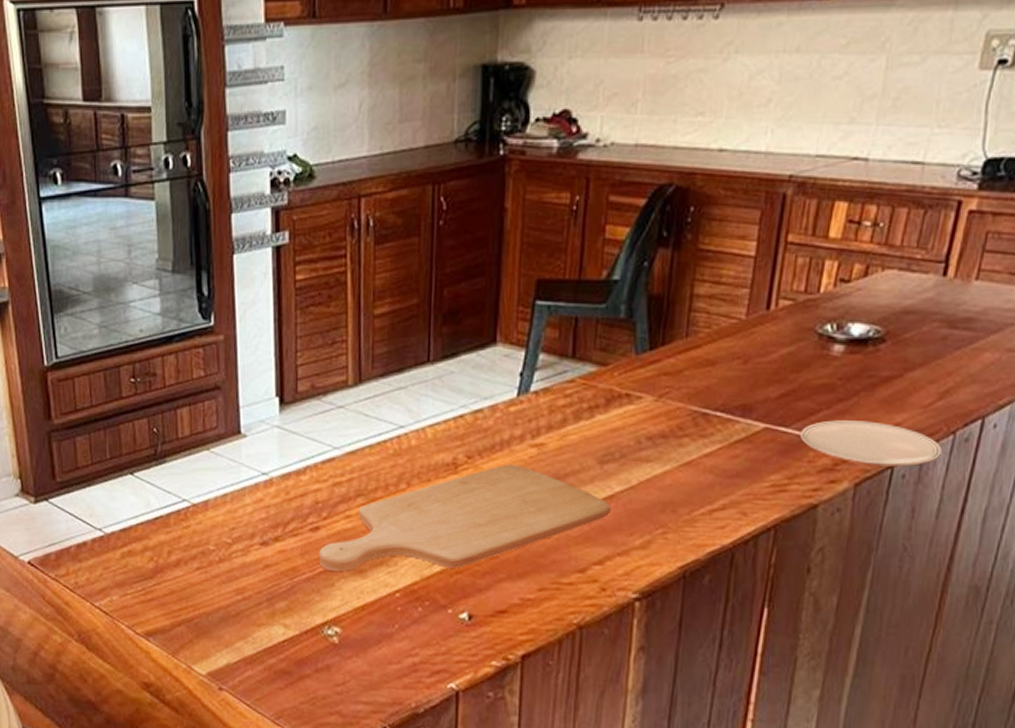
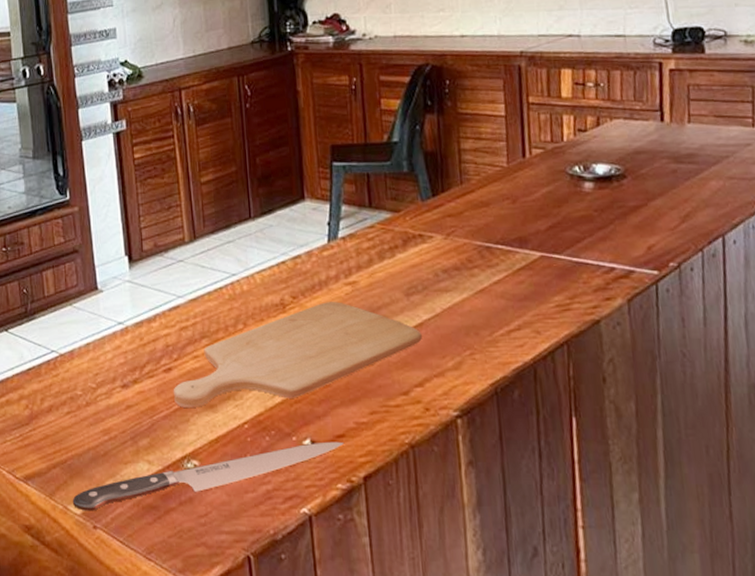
kitchen knife: none [197,616,506,672] -> present [72,441,345,511]
plate: present [799,420,942,467] -> none [571,244,695,283]

